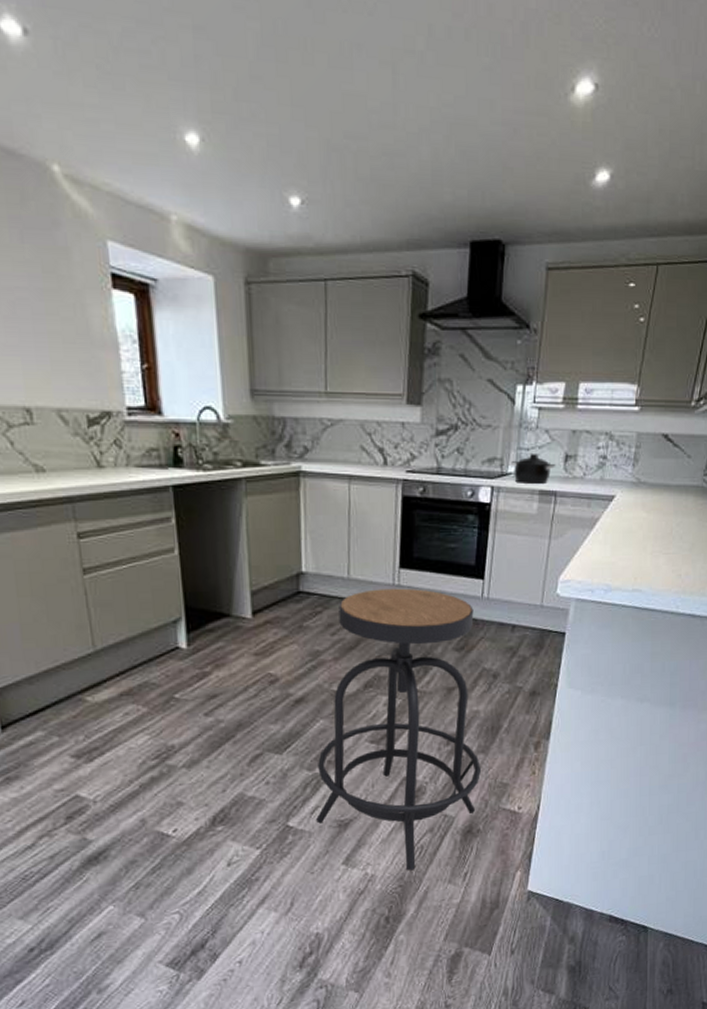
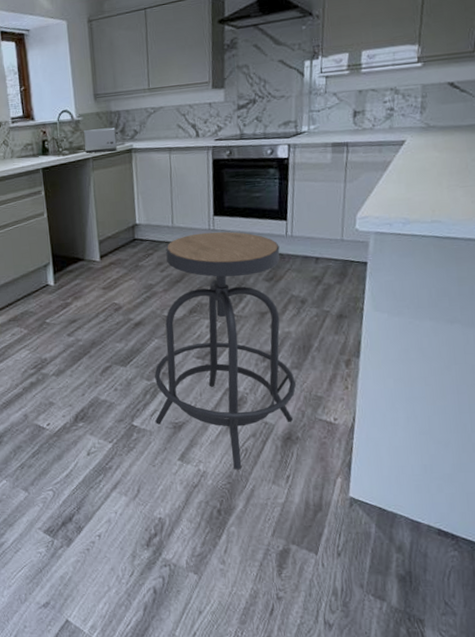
toaster: none [233,437,282,472] -> present [83,127,118,153]
saucepan: present [511,452,556,485] -> none [304,113,346,139]

